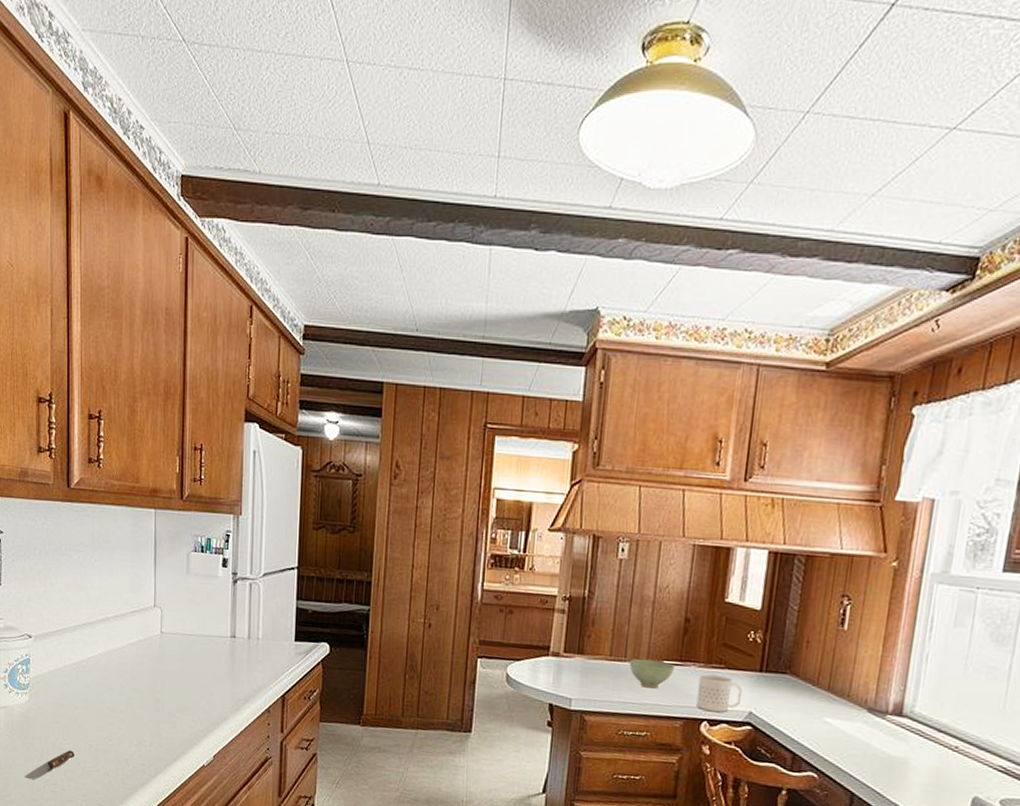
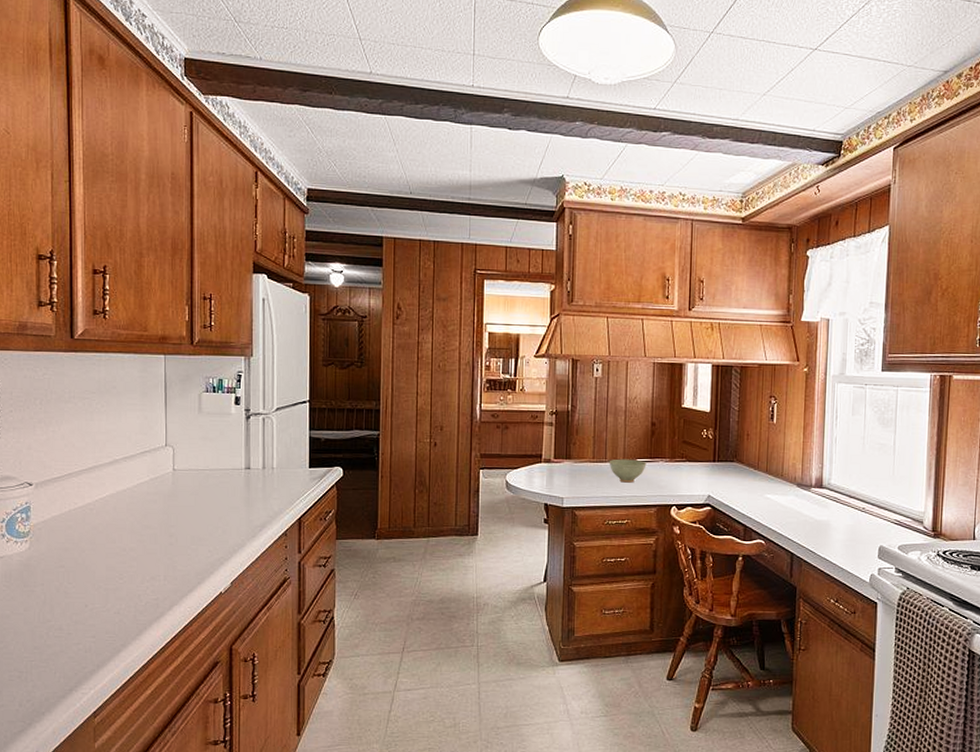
knife: present [25,750,74,780] -> none [25,593,81,628]
mug: present [696,674,742,713] -> none [666,467,700,498]

